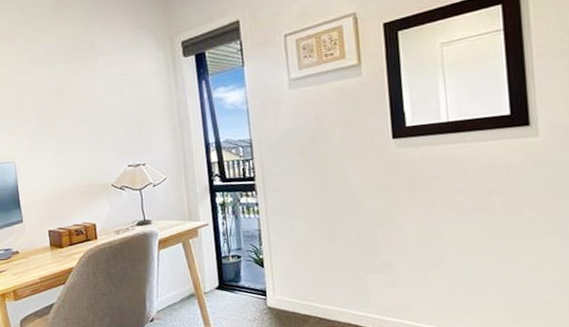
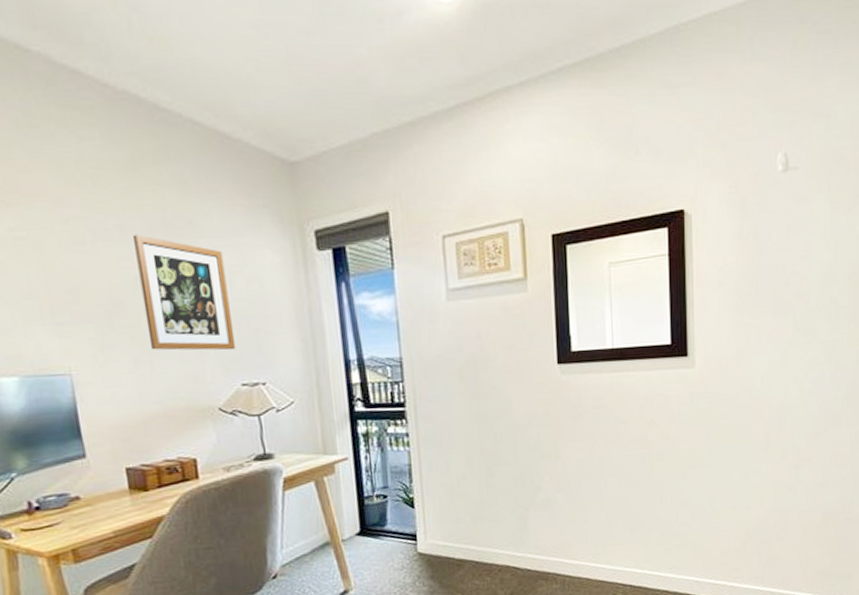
wall art: none [55,58,124,142] -> present [133,234,236,351]

